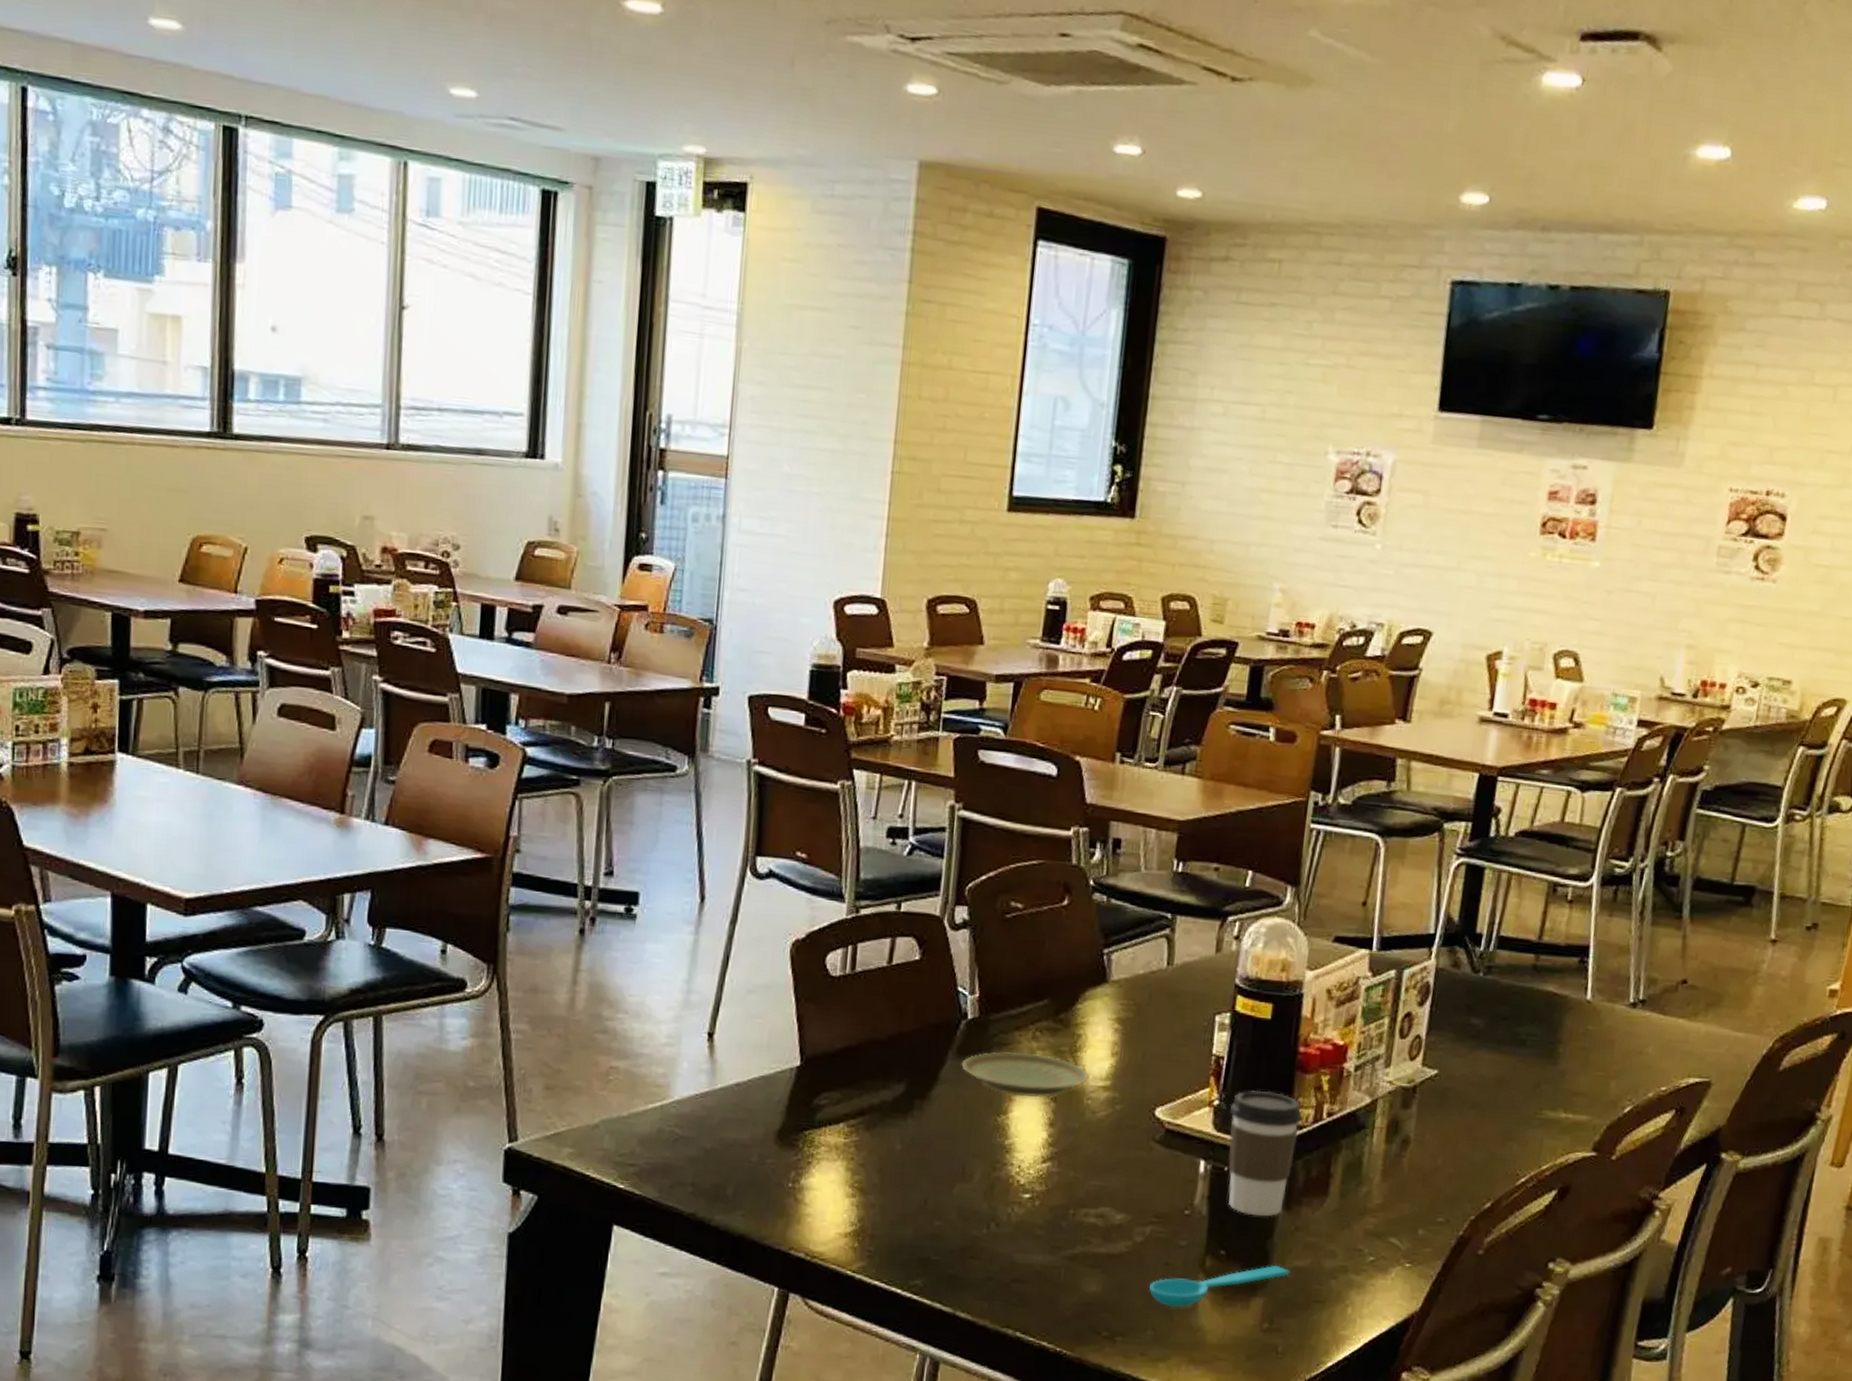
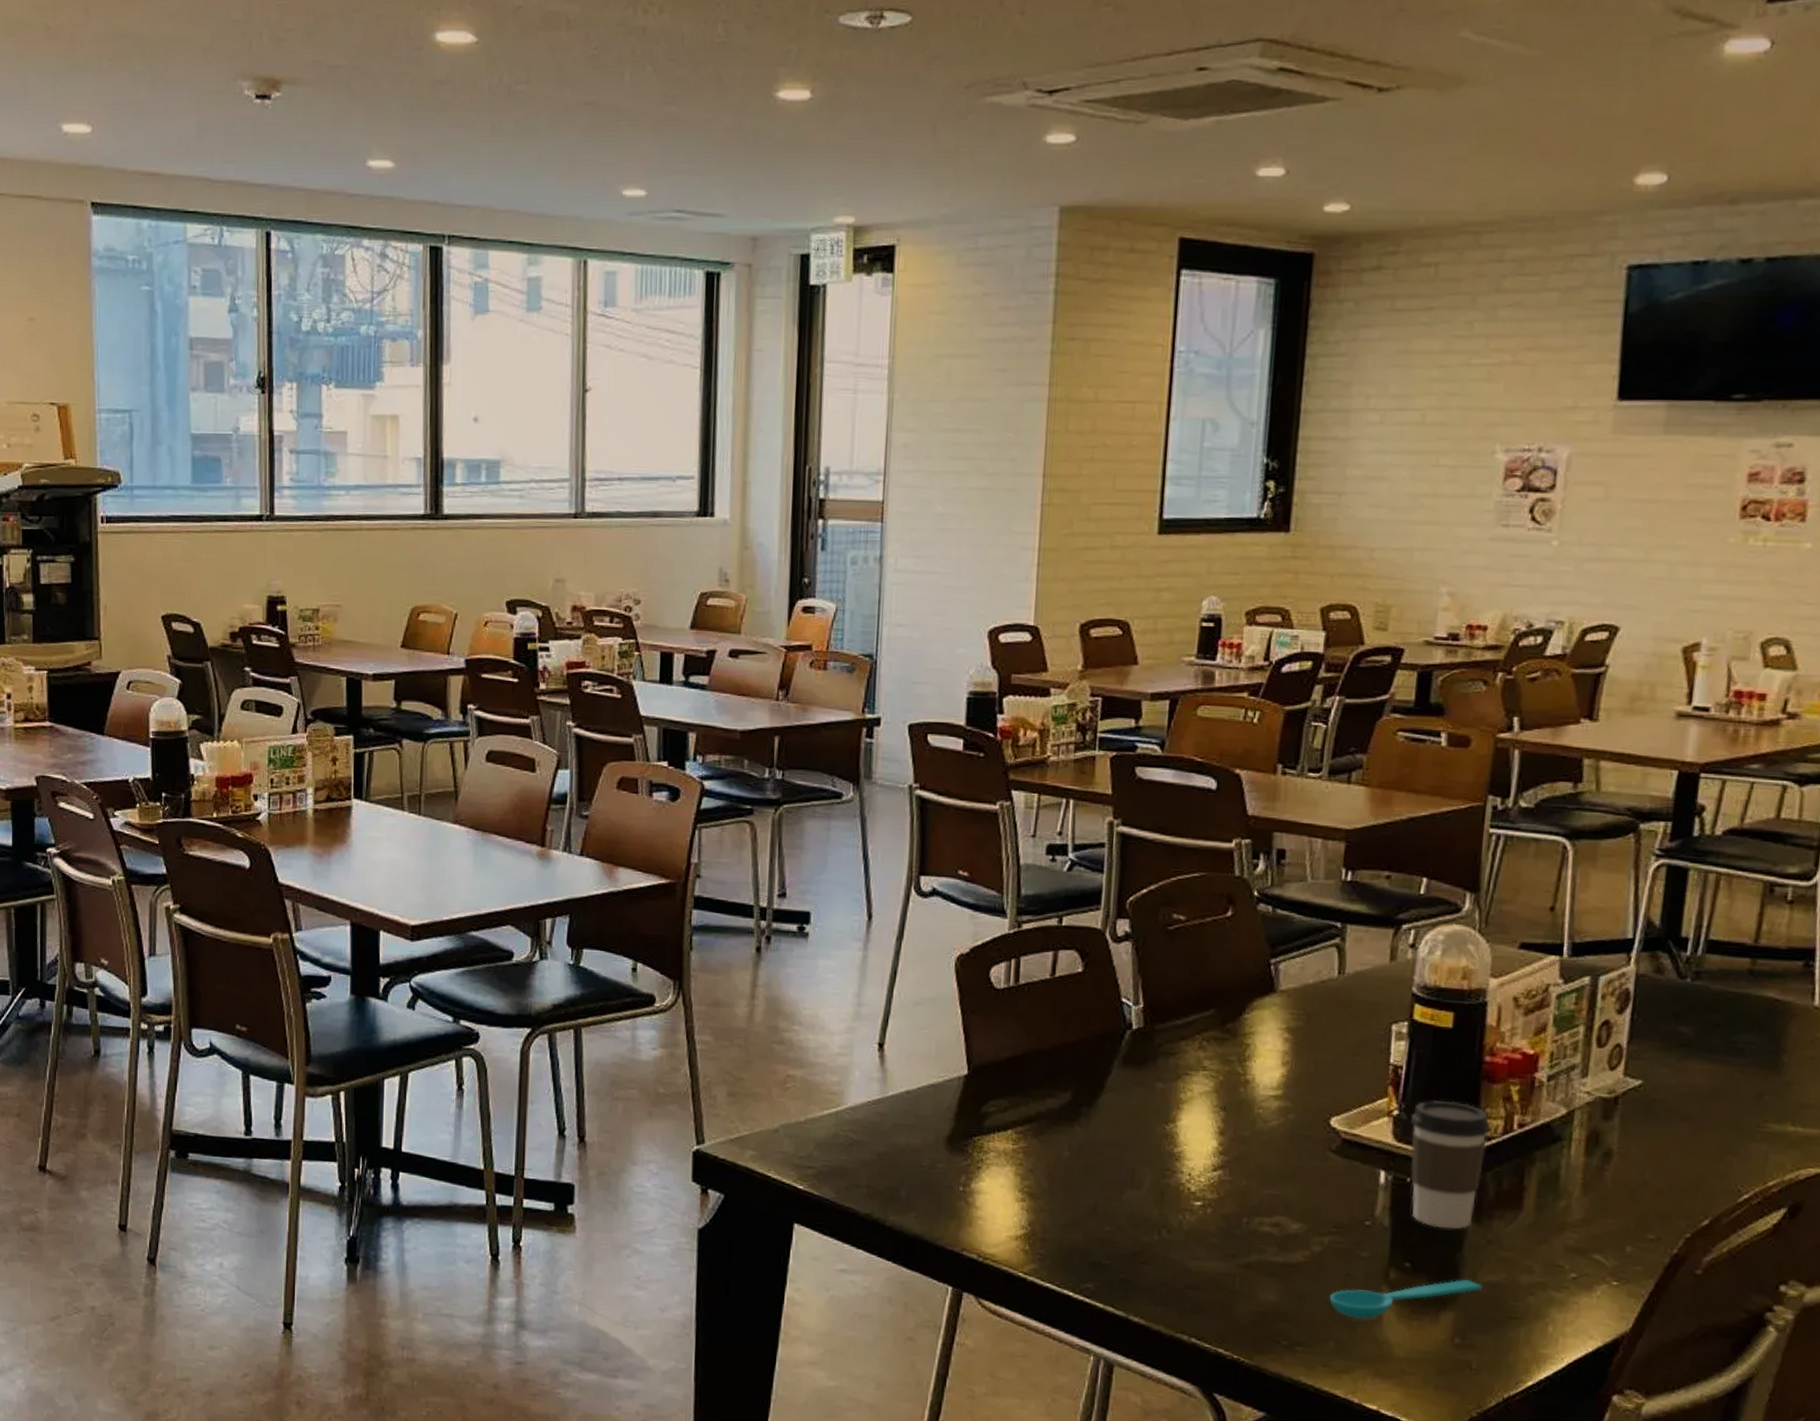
plate: present [961,1051,1089,1097] -> none [1127,1061,1259,1106]

